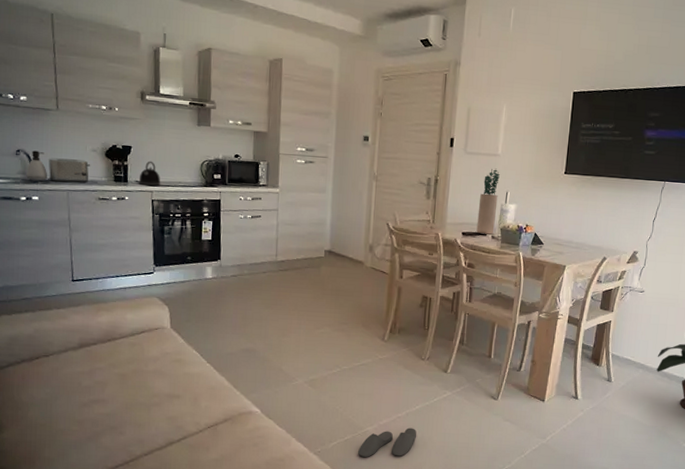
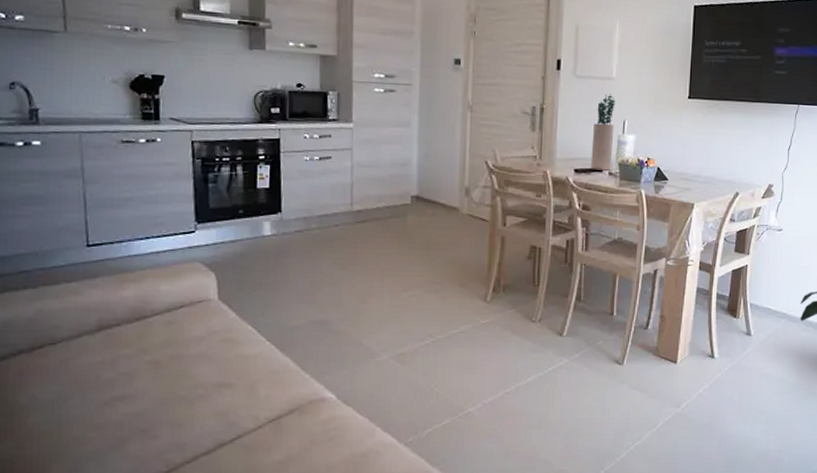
soap dispenser: present [26,150,48,182] -> none [24,83,53,122]
toaster: present [47,157,91,184] -> none [52,91,111,123]
kettle: present [138,161,161,187] -> none [174,93,203,125]
slippers: present [357,428,416,458] -> none [458,405,529,446]

